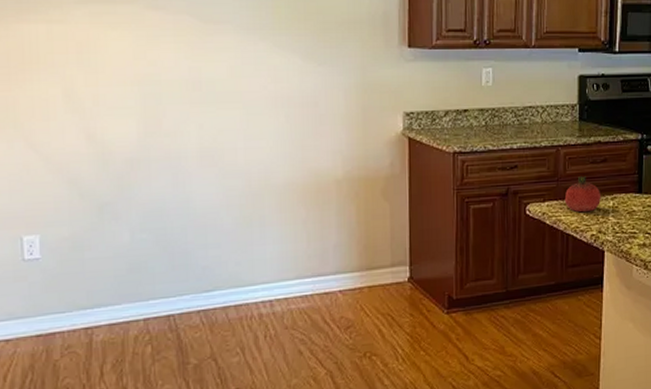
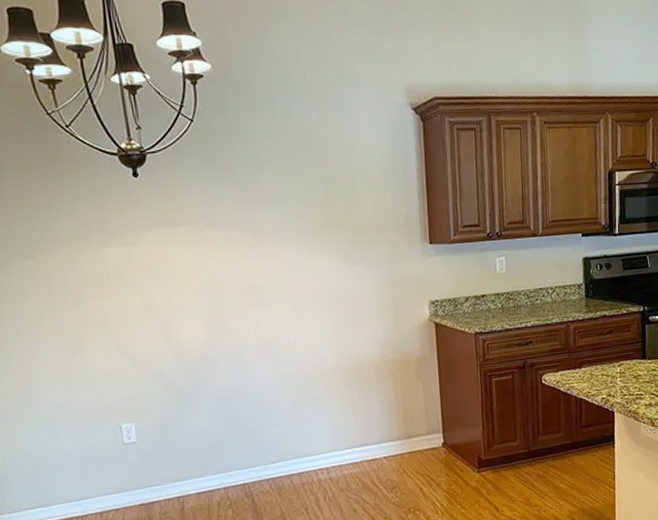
fruit: present [564,175,601,213] -> none [575,346,609,379]

